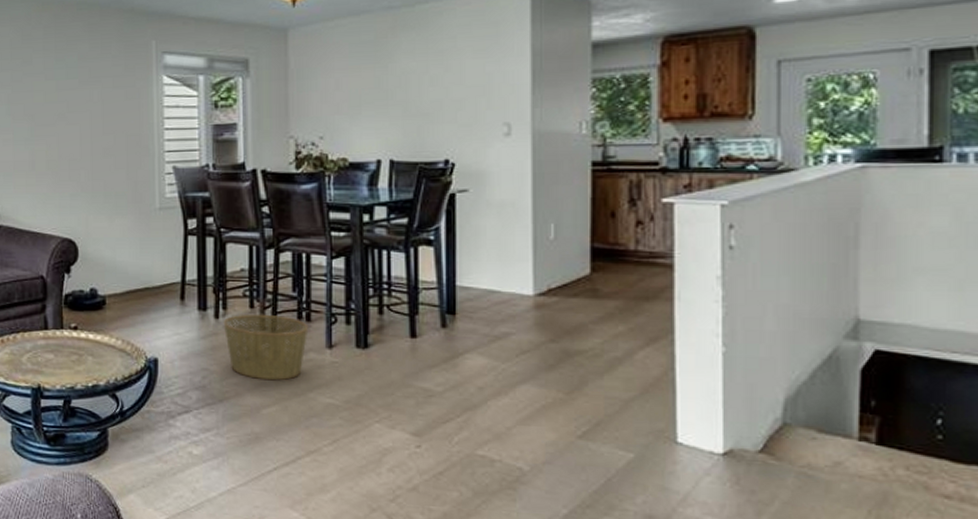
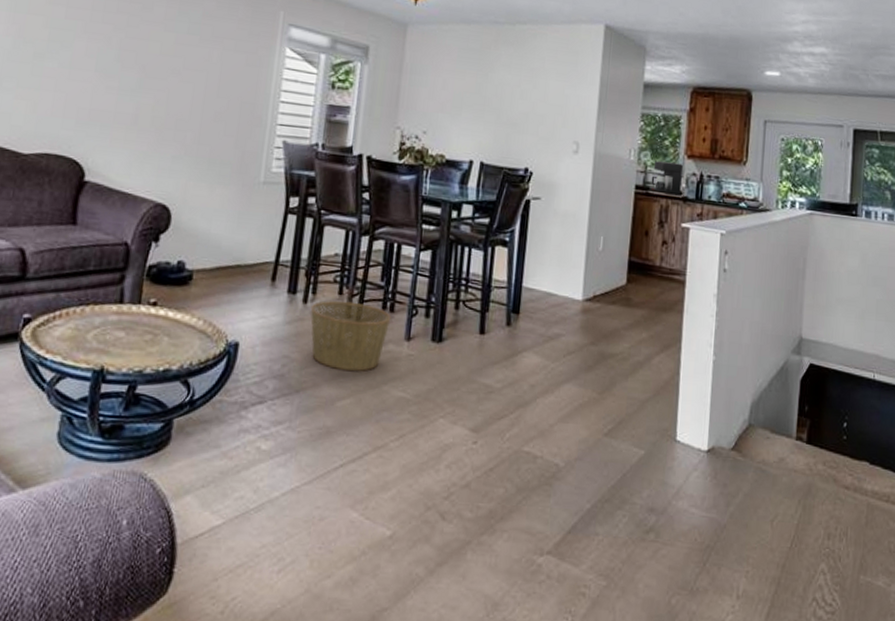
coffee maker: none [611,129,659,166] -> present [649,161,684,195]

